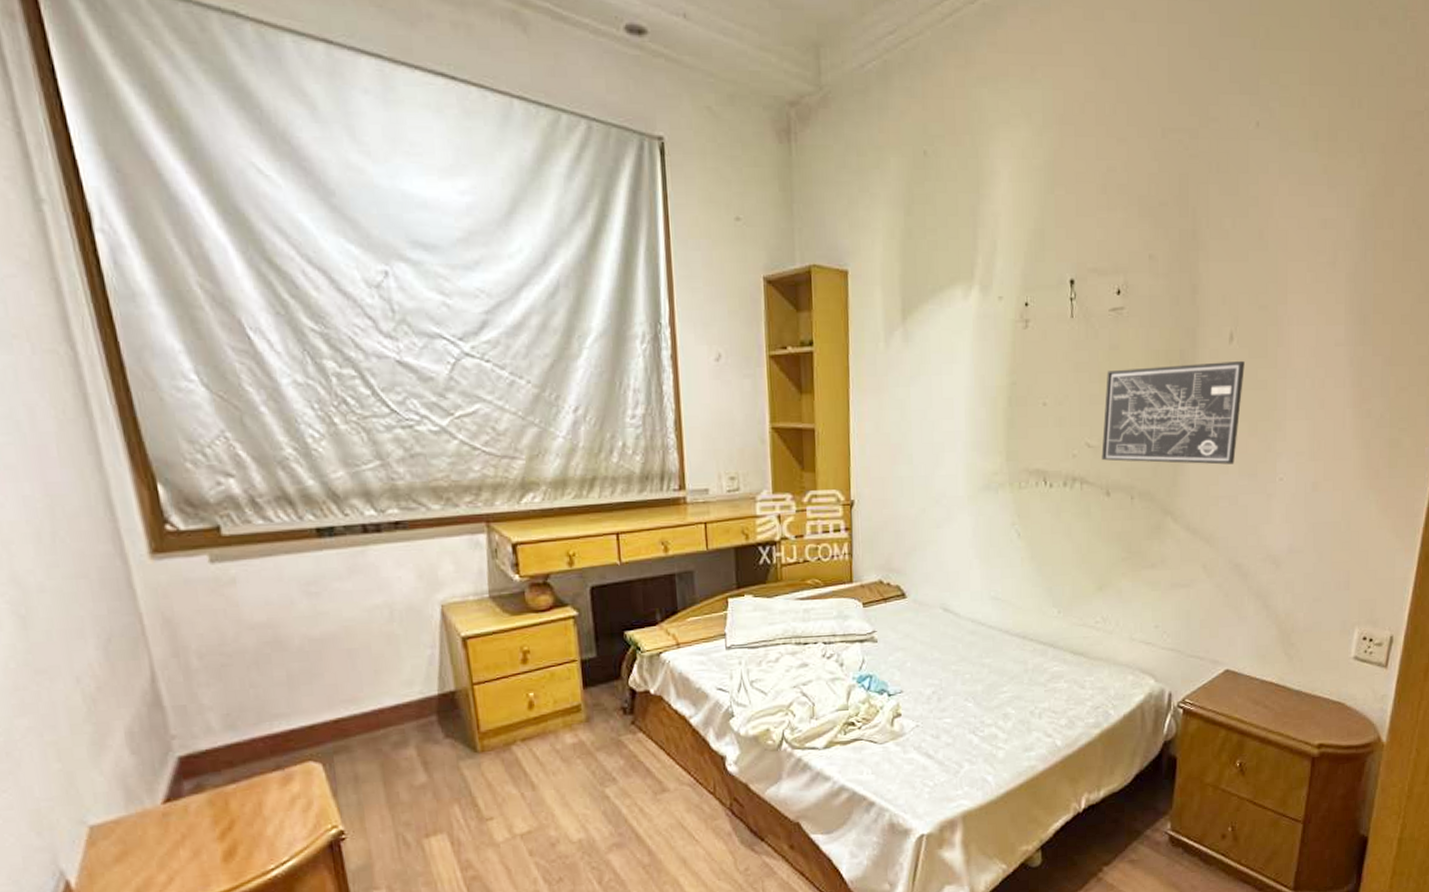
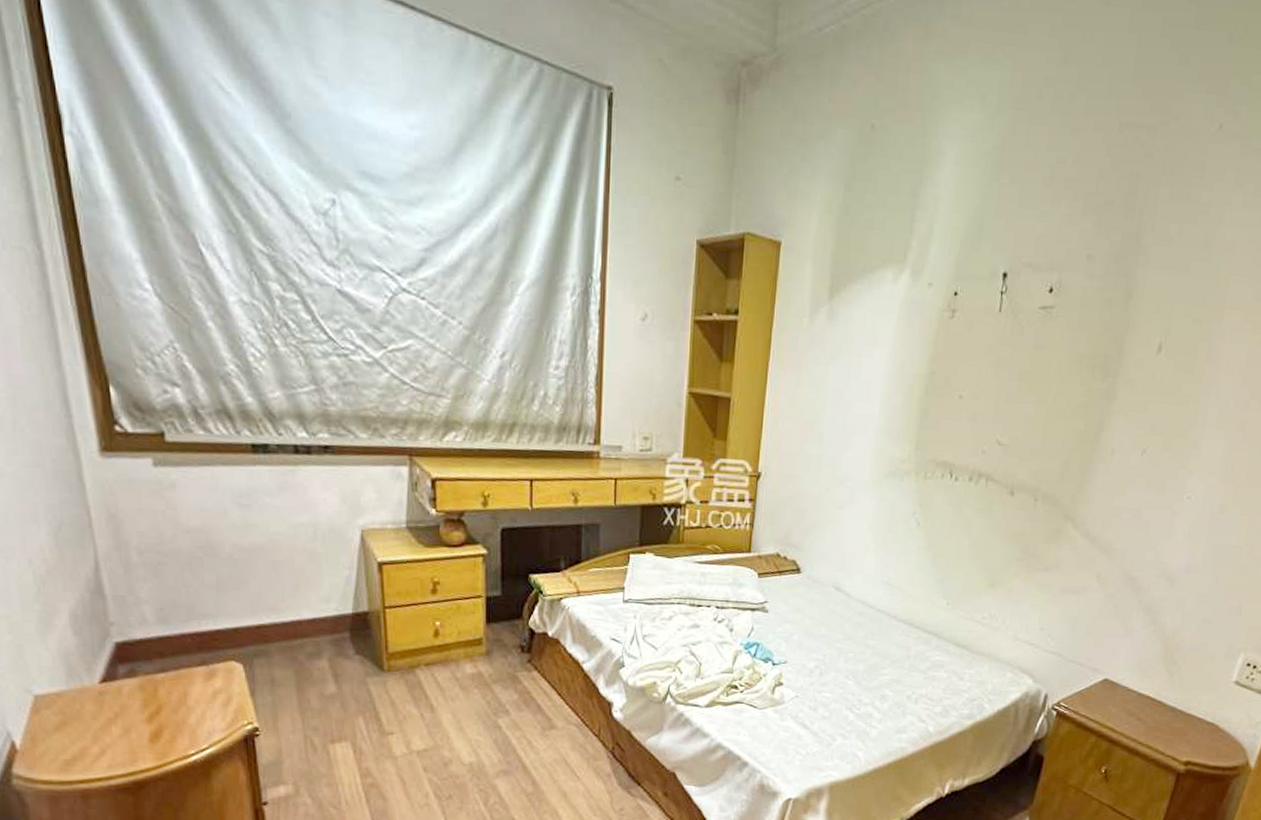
wall art: present [1101,360,1245,465] -> none [1010,369,1170,477]

